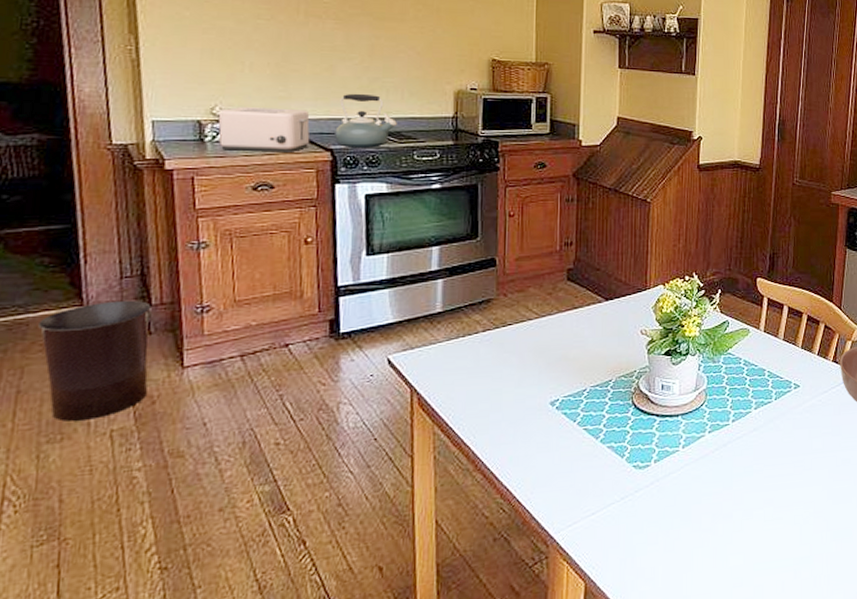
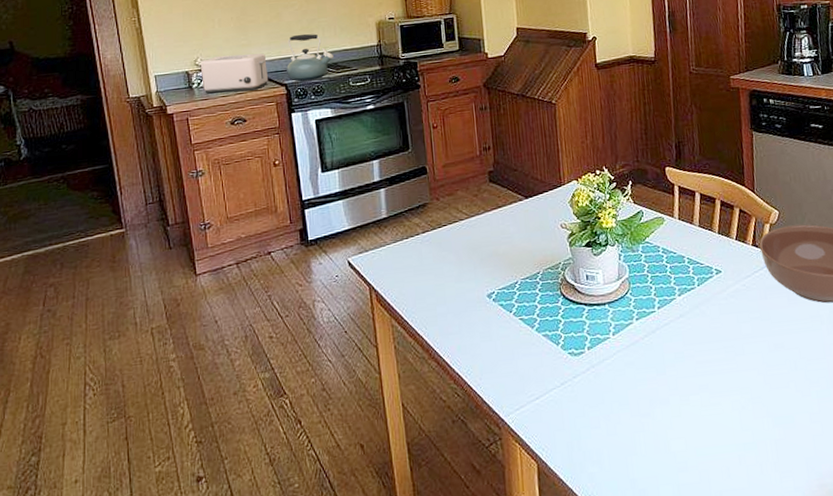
waste bin: present [38,300,152,421] -> none [95,222,173,322]

